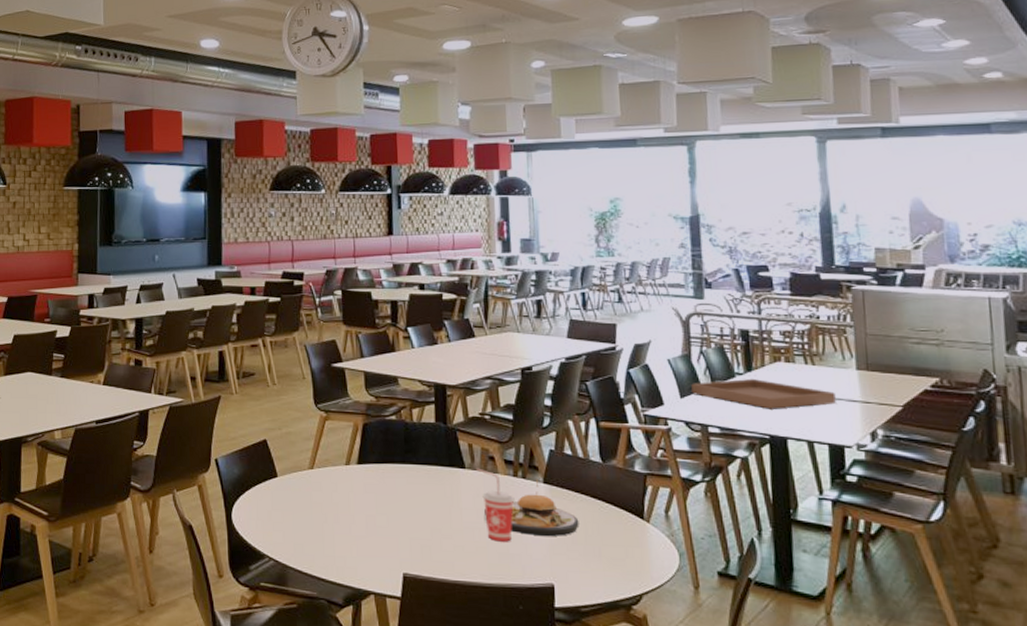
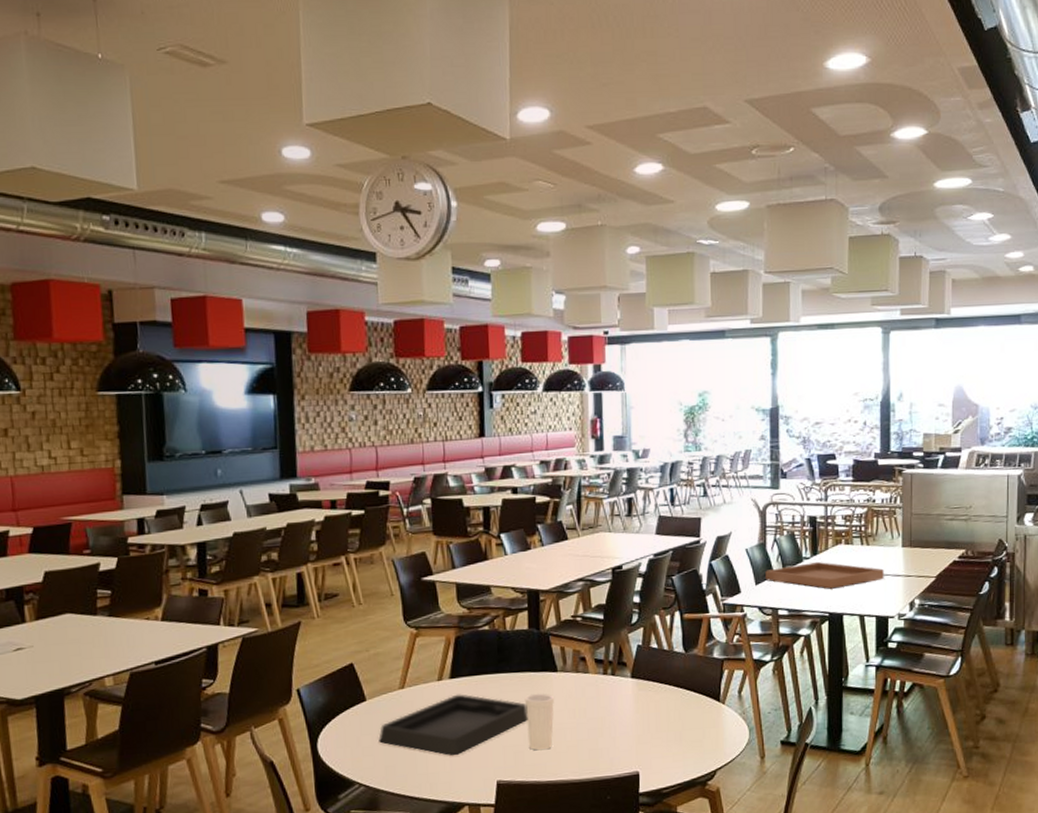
tray: none [288,480,435,542] -> present [379,694,528,756]
cup: none [431,488,462,548] -> present [524,693,554,751]
beverage cup: present [475,468,515,542] -> none [567,670,604,739]
plate: present [484,479,579,536] -> none [576,675,663,729]

